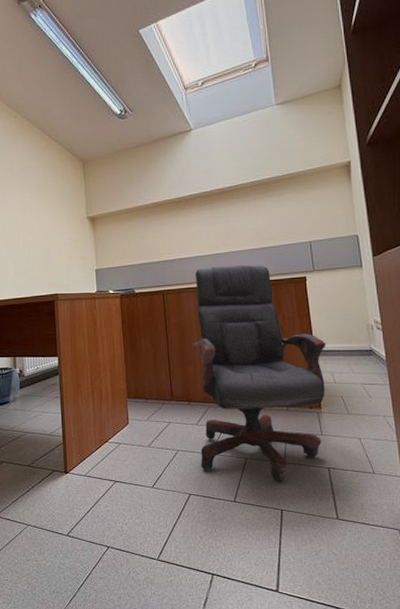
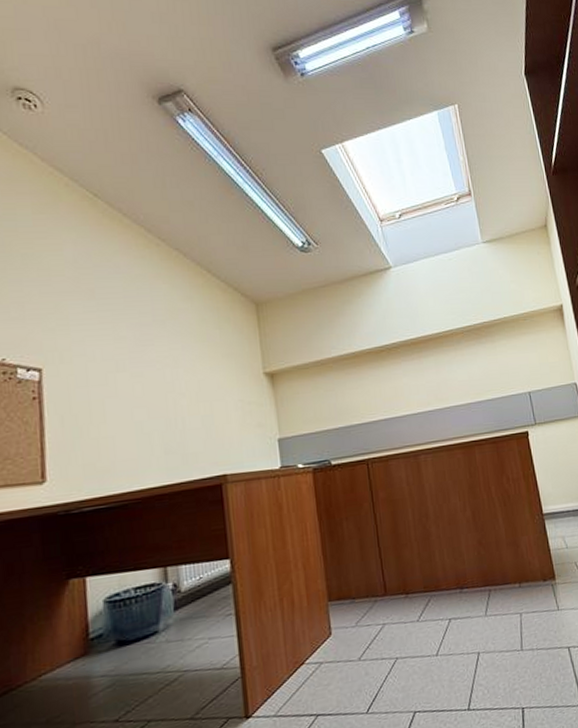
office chair: present [193,264,326,483] -> none [404,421,559,678]

